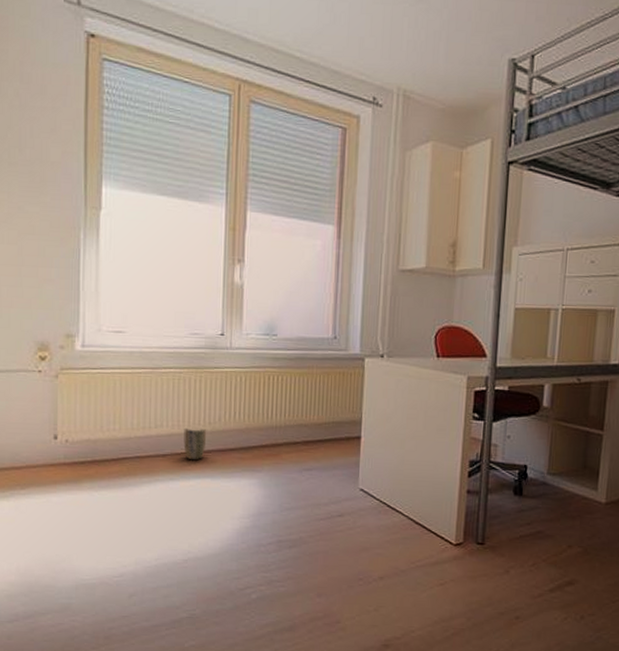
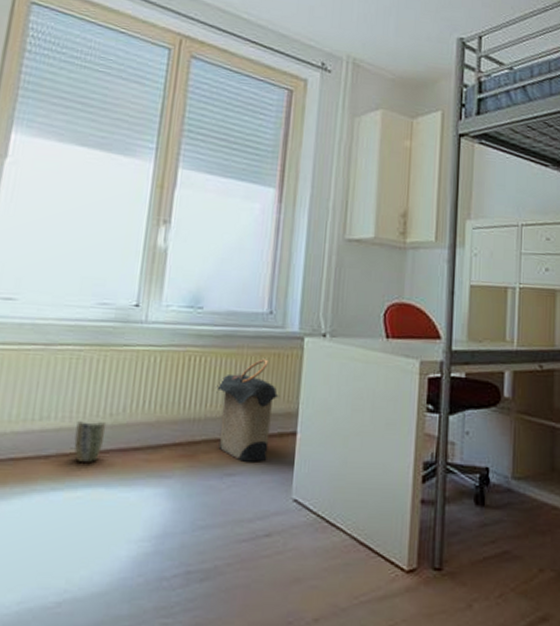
laundry hamper: none [291,377,345,460] -> present [215,359,279,462]

